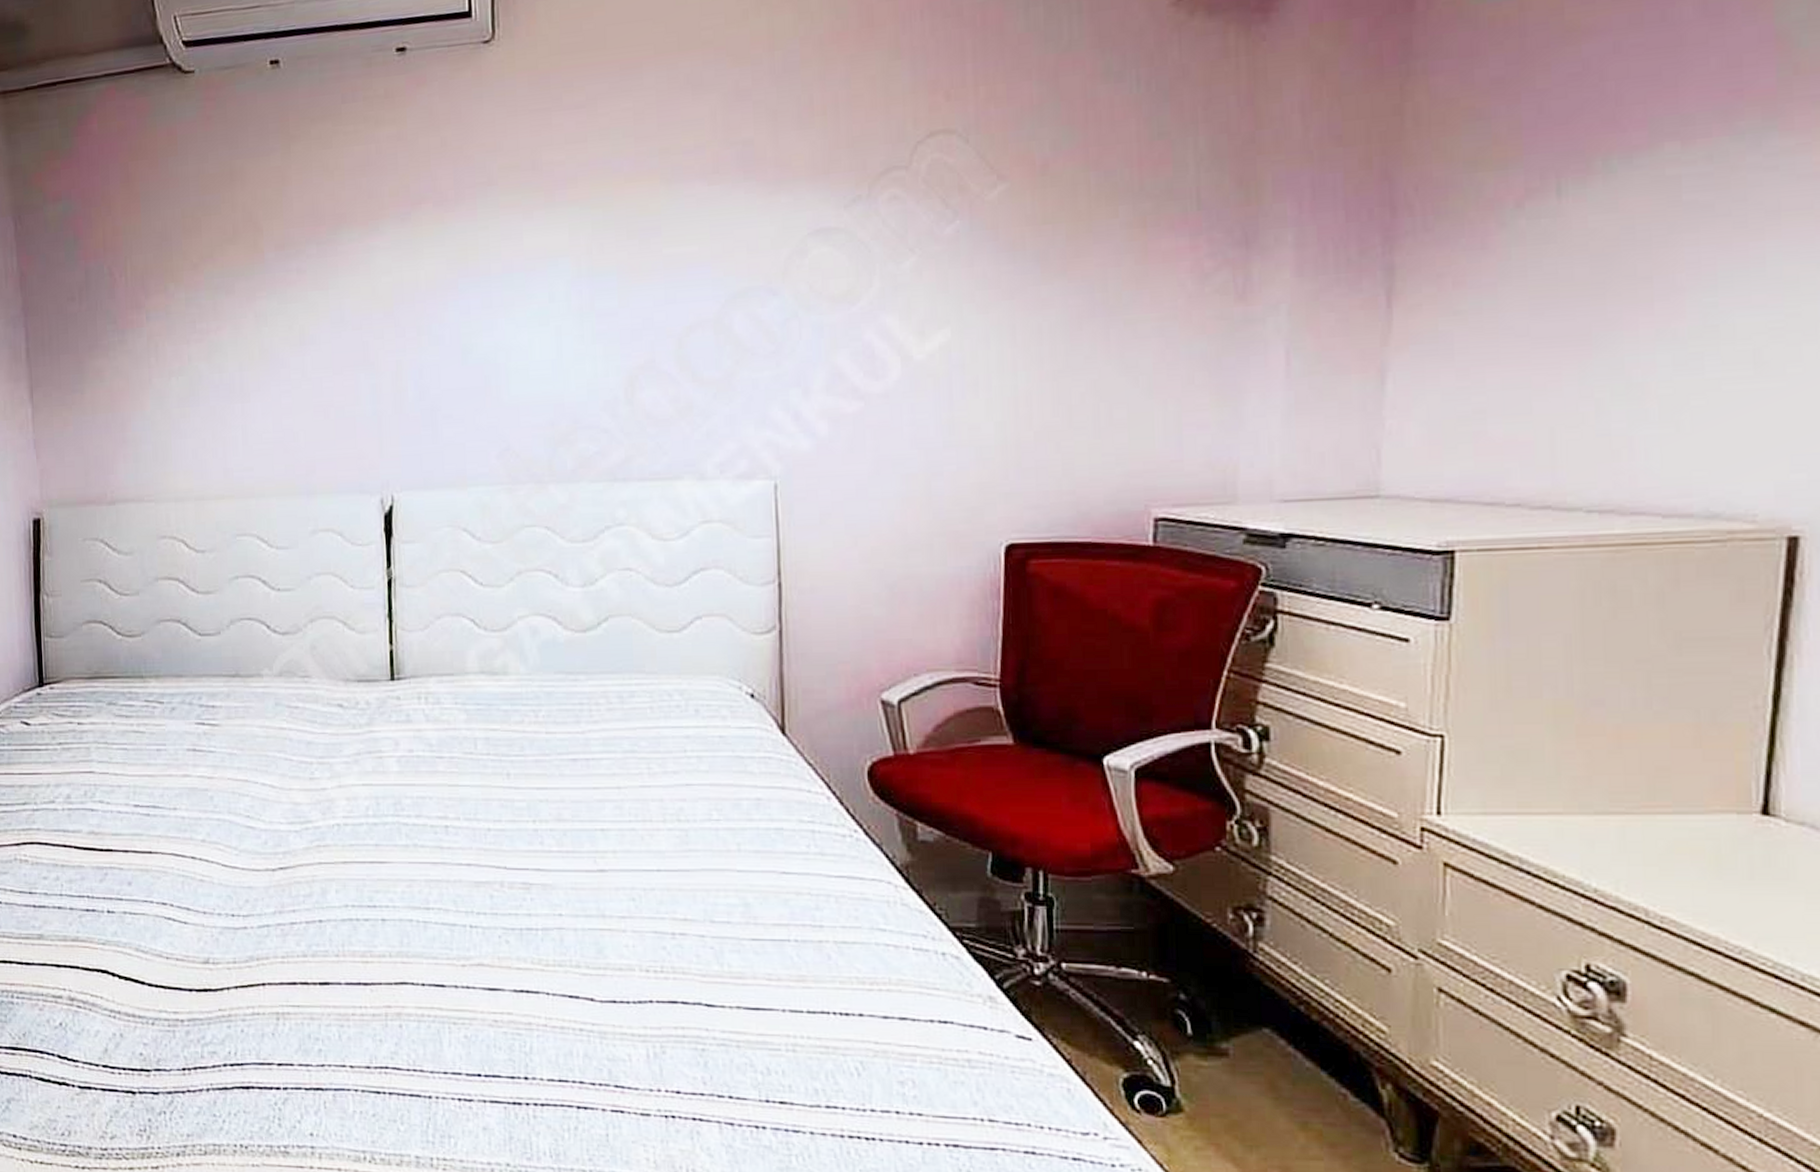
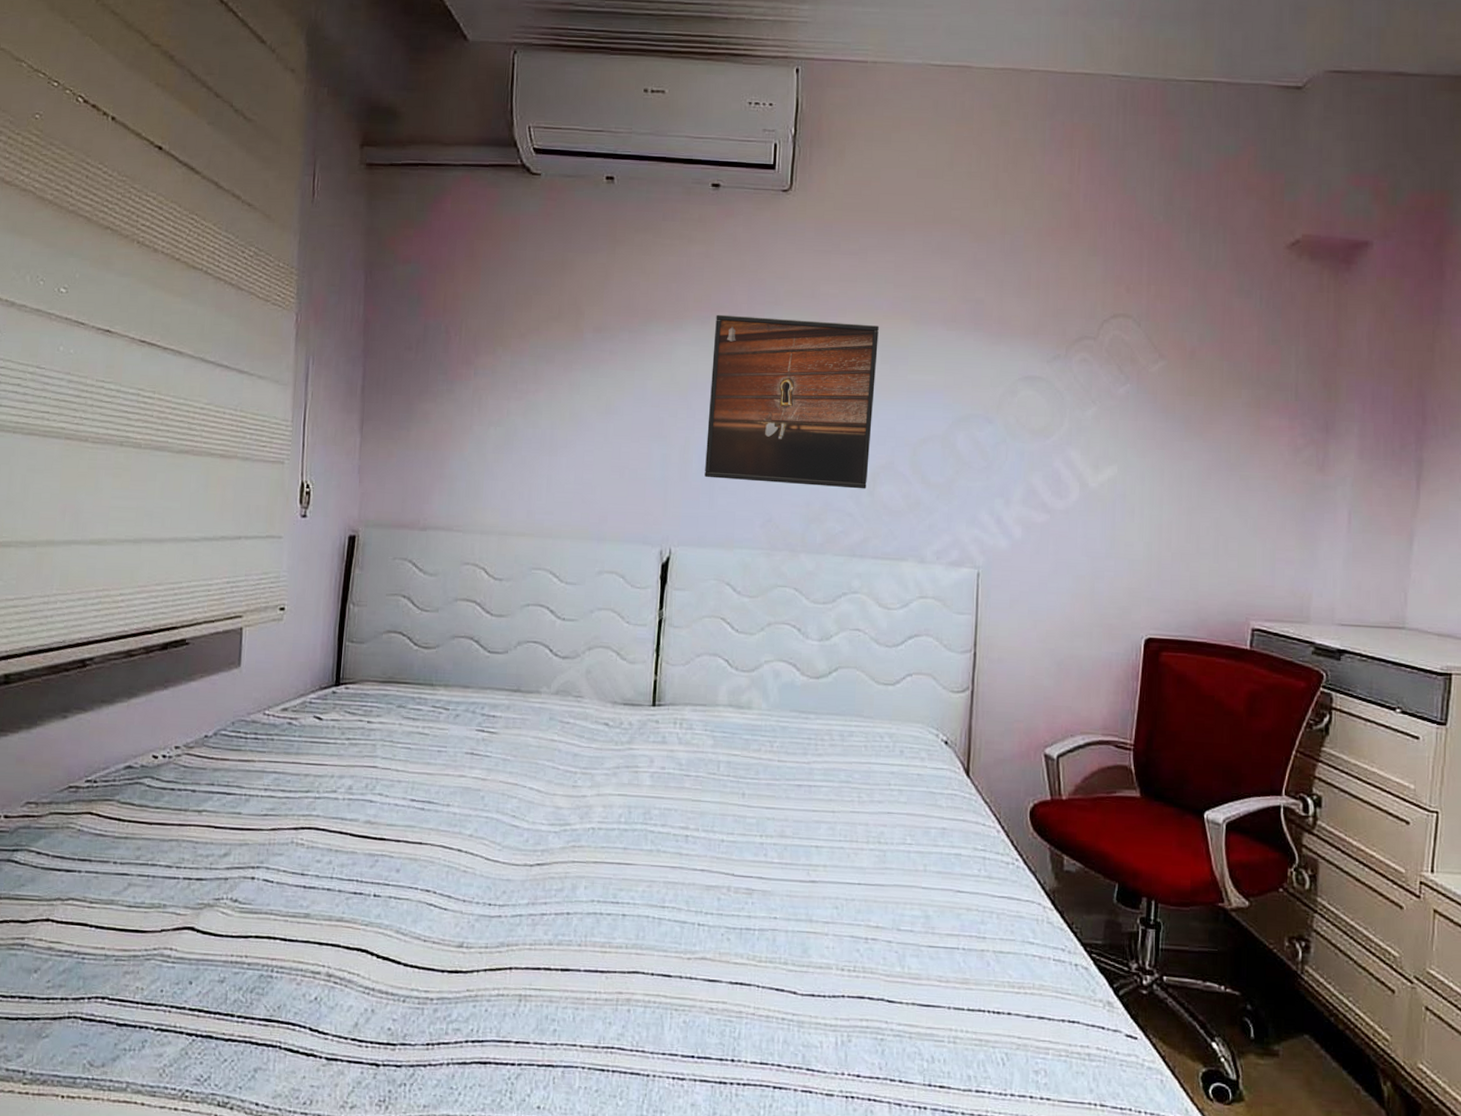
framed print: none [418,192,624,407] -> present [704,314,879,489]

